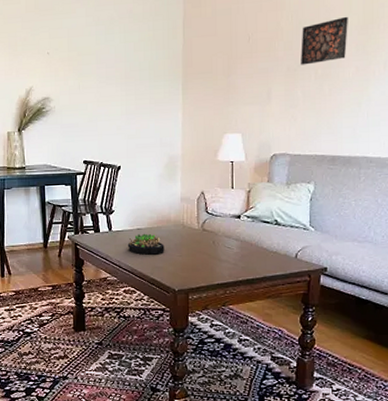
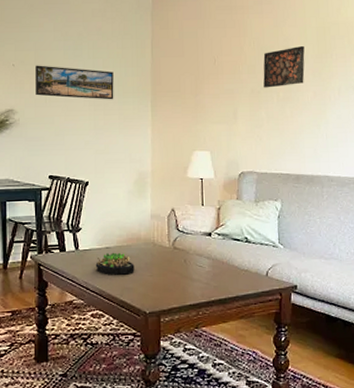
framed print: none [69,52,145,85] -> present [35,65,114,100]

